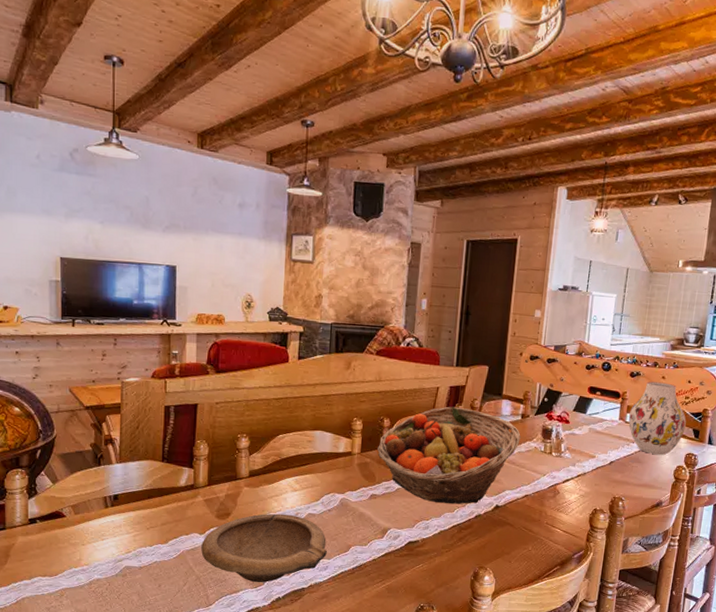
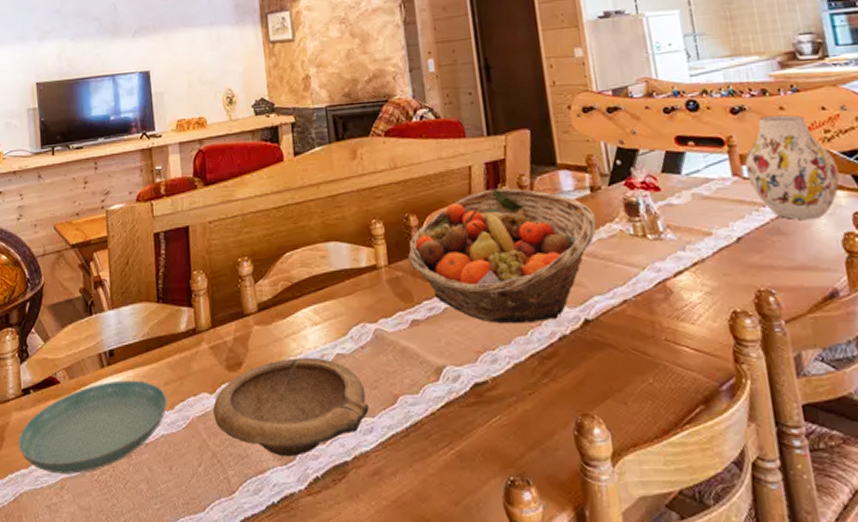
saucer: none [22,518,162,586] -> present [18,380,168,474]

